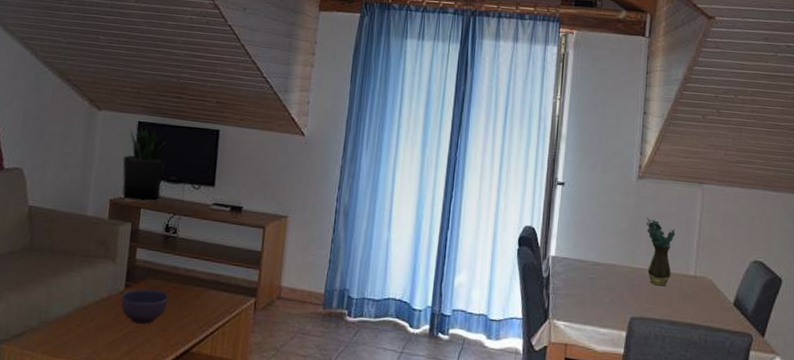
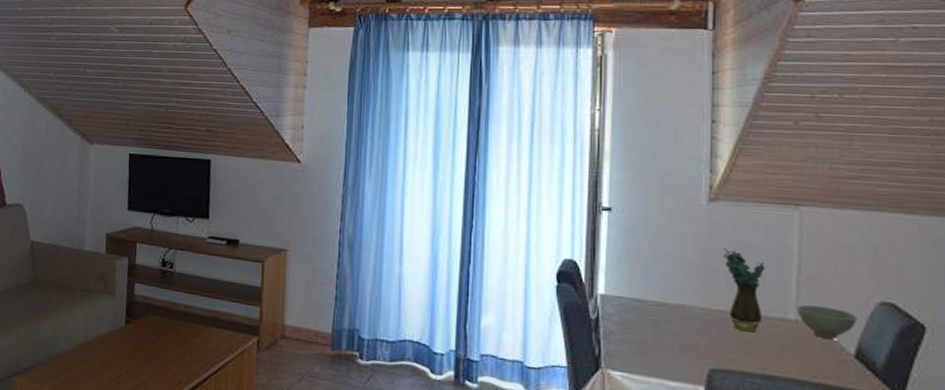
bowl: present [121,288,169,324] -> none [122,324,169,361]
planter: present [122,122,166,201] -> none [116,154,158,235]
bowl: none [696,263,737,291] -> present [797,304,858,339]

